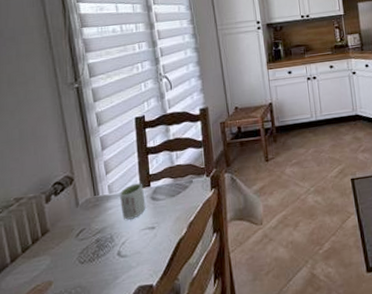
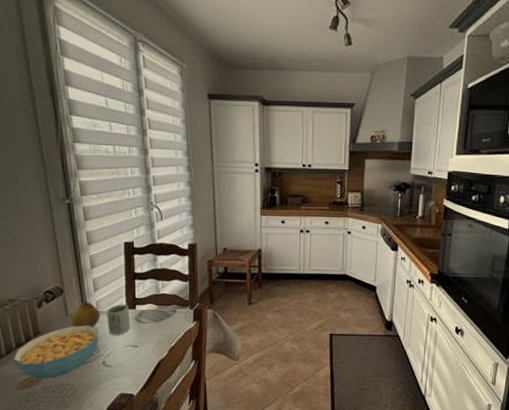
cereal bowl: none [18,213,112,286] -> present [13,325,99,379]
fruit: none [81,186,113,218] -> present [70,300,100,327]

